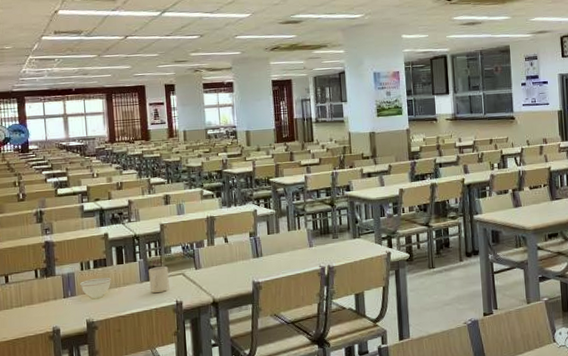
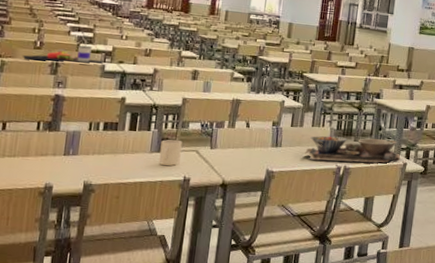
food tray: none [10,183,82,214] -> present [23,38,104,66]
bowl: present [80,277,111,300] -> none [84,140,120,162]
food tray: none [283,221,383,265] -> present [301,119,401,164]

